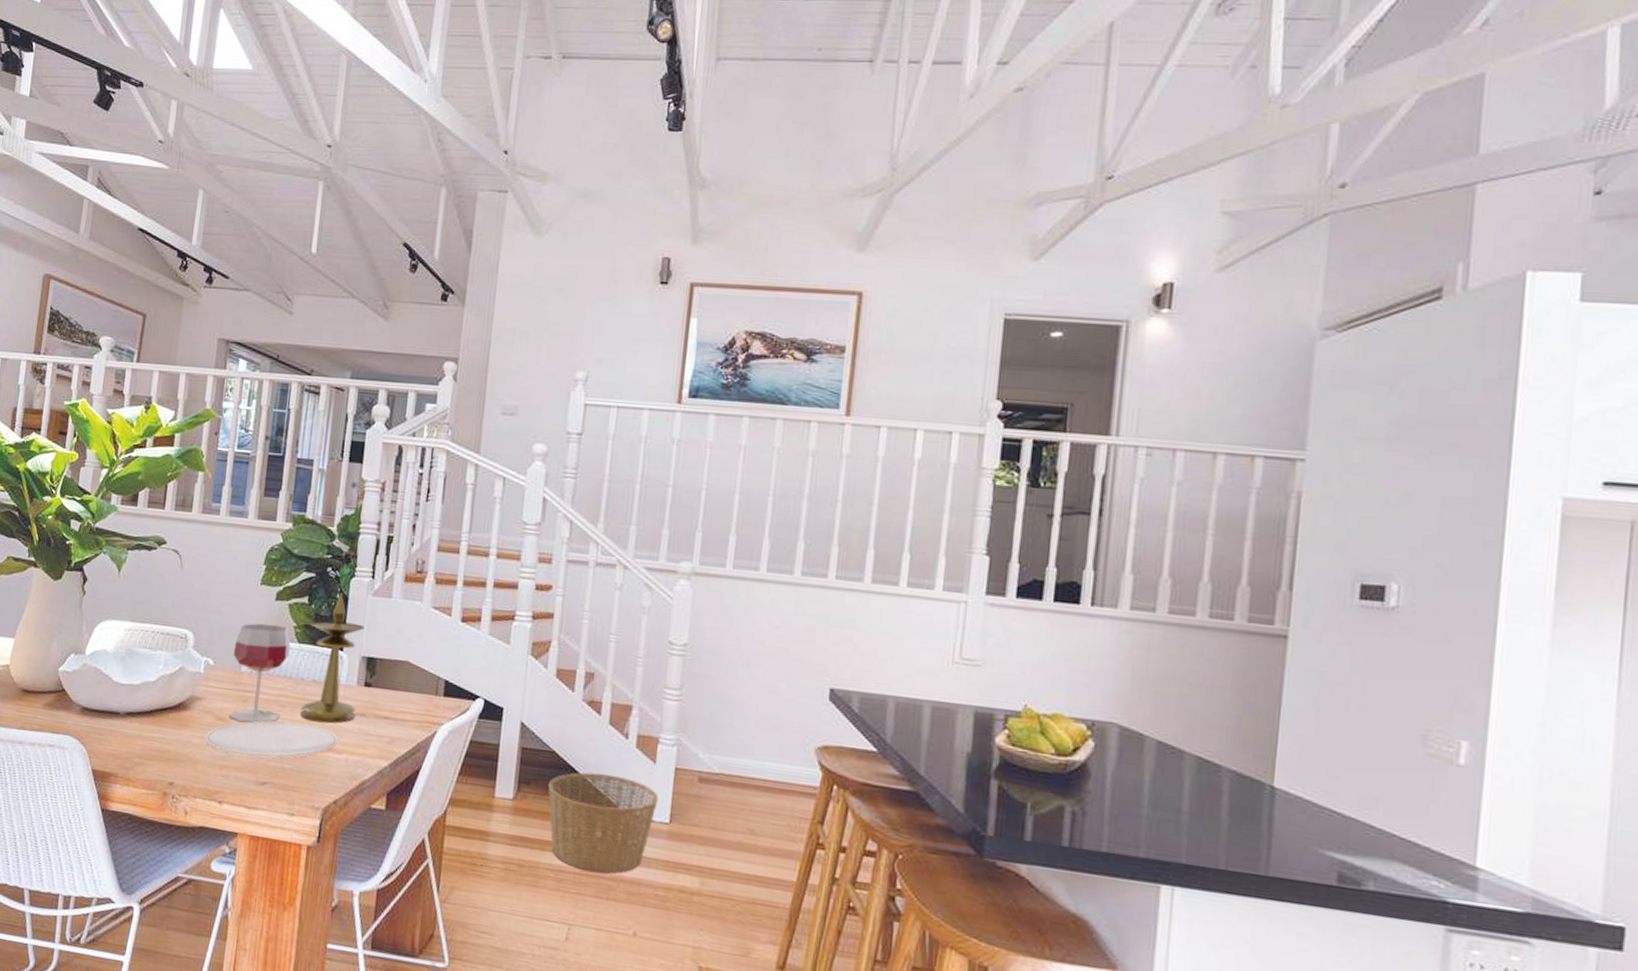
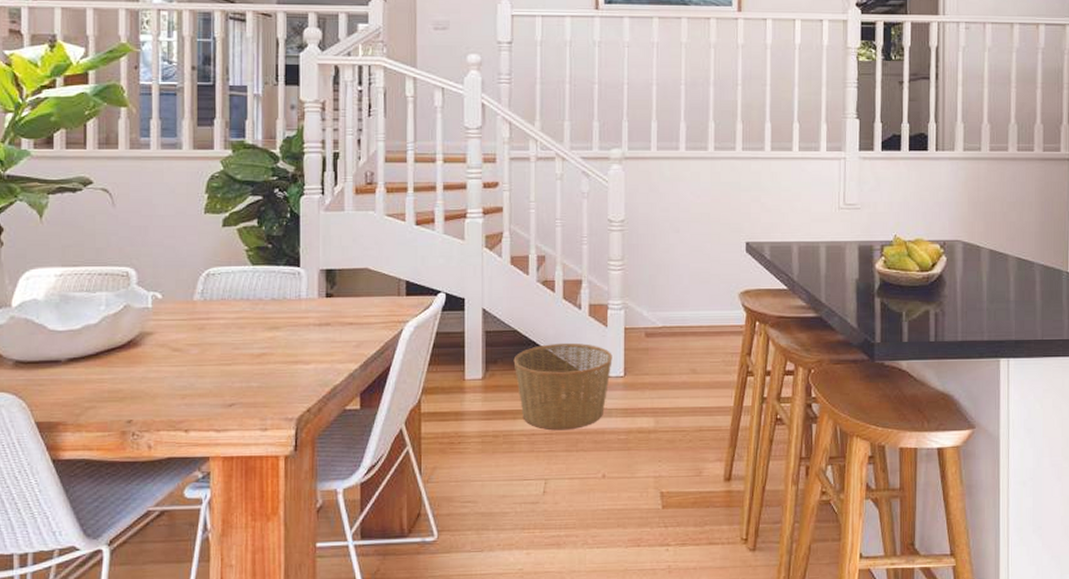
plate: present [205,720,338,758] -> none [161,341,305,382]
wineglass: present [229,623,291,723] -> none [182,250,244,350]
candlestick: present [300,592,365,724] -> none [262,211,320,338]

